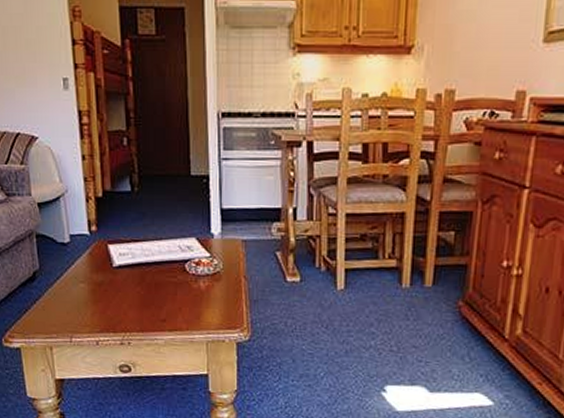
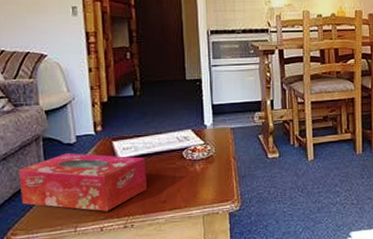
tissue box: none [14,254,145,324] -> present [19,153,147,212]

